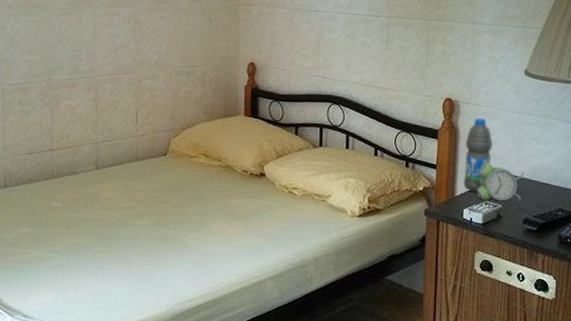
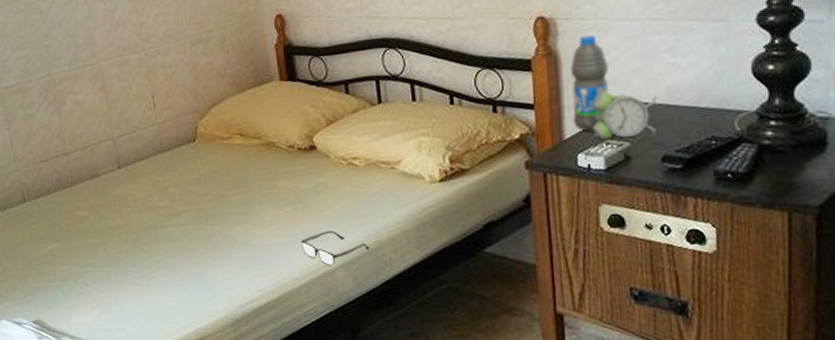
eyeglasses: none [241,246,295,276] -> present [301,230,369,265]

